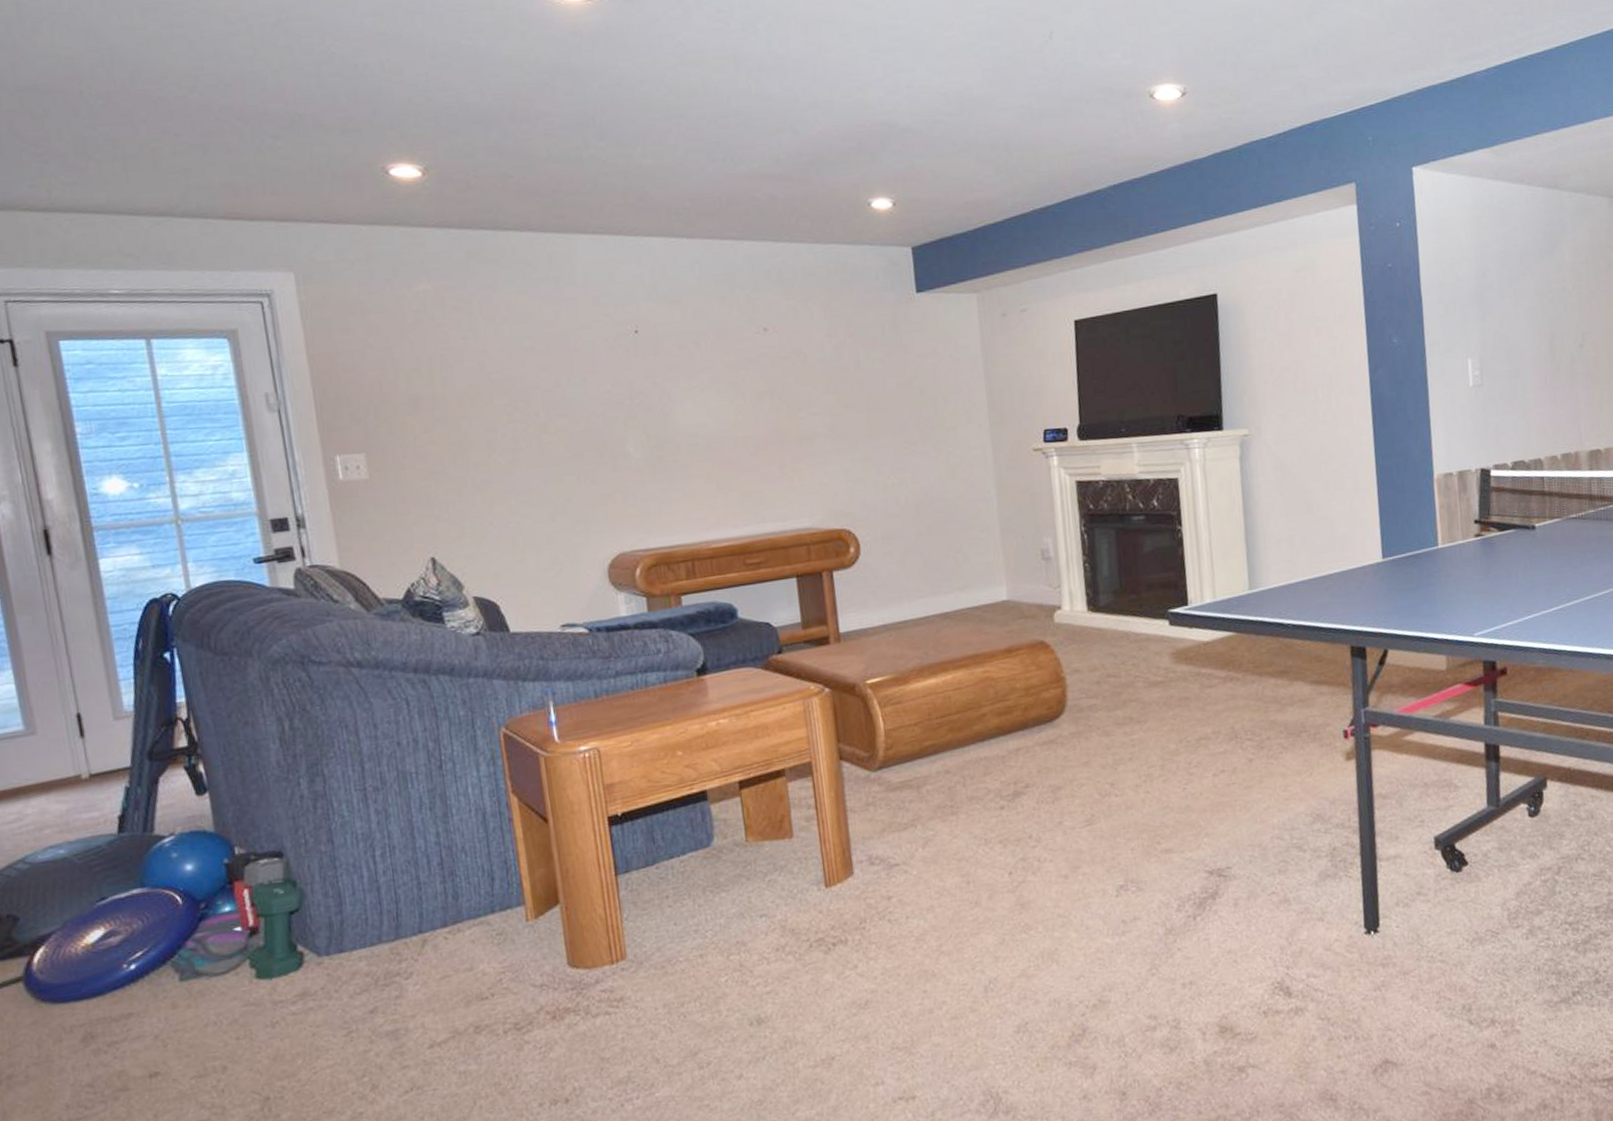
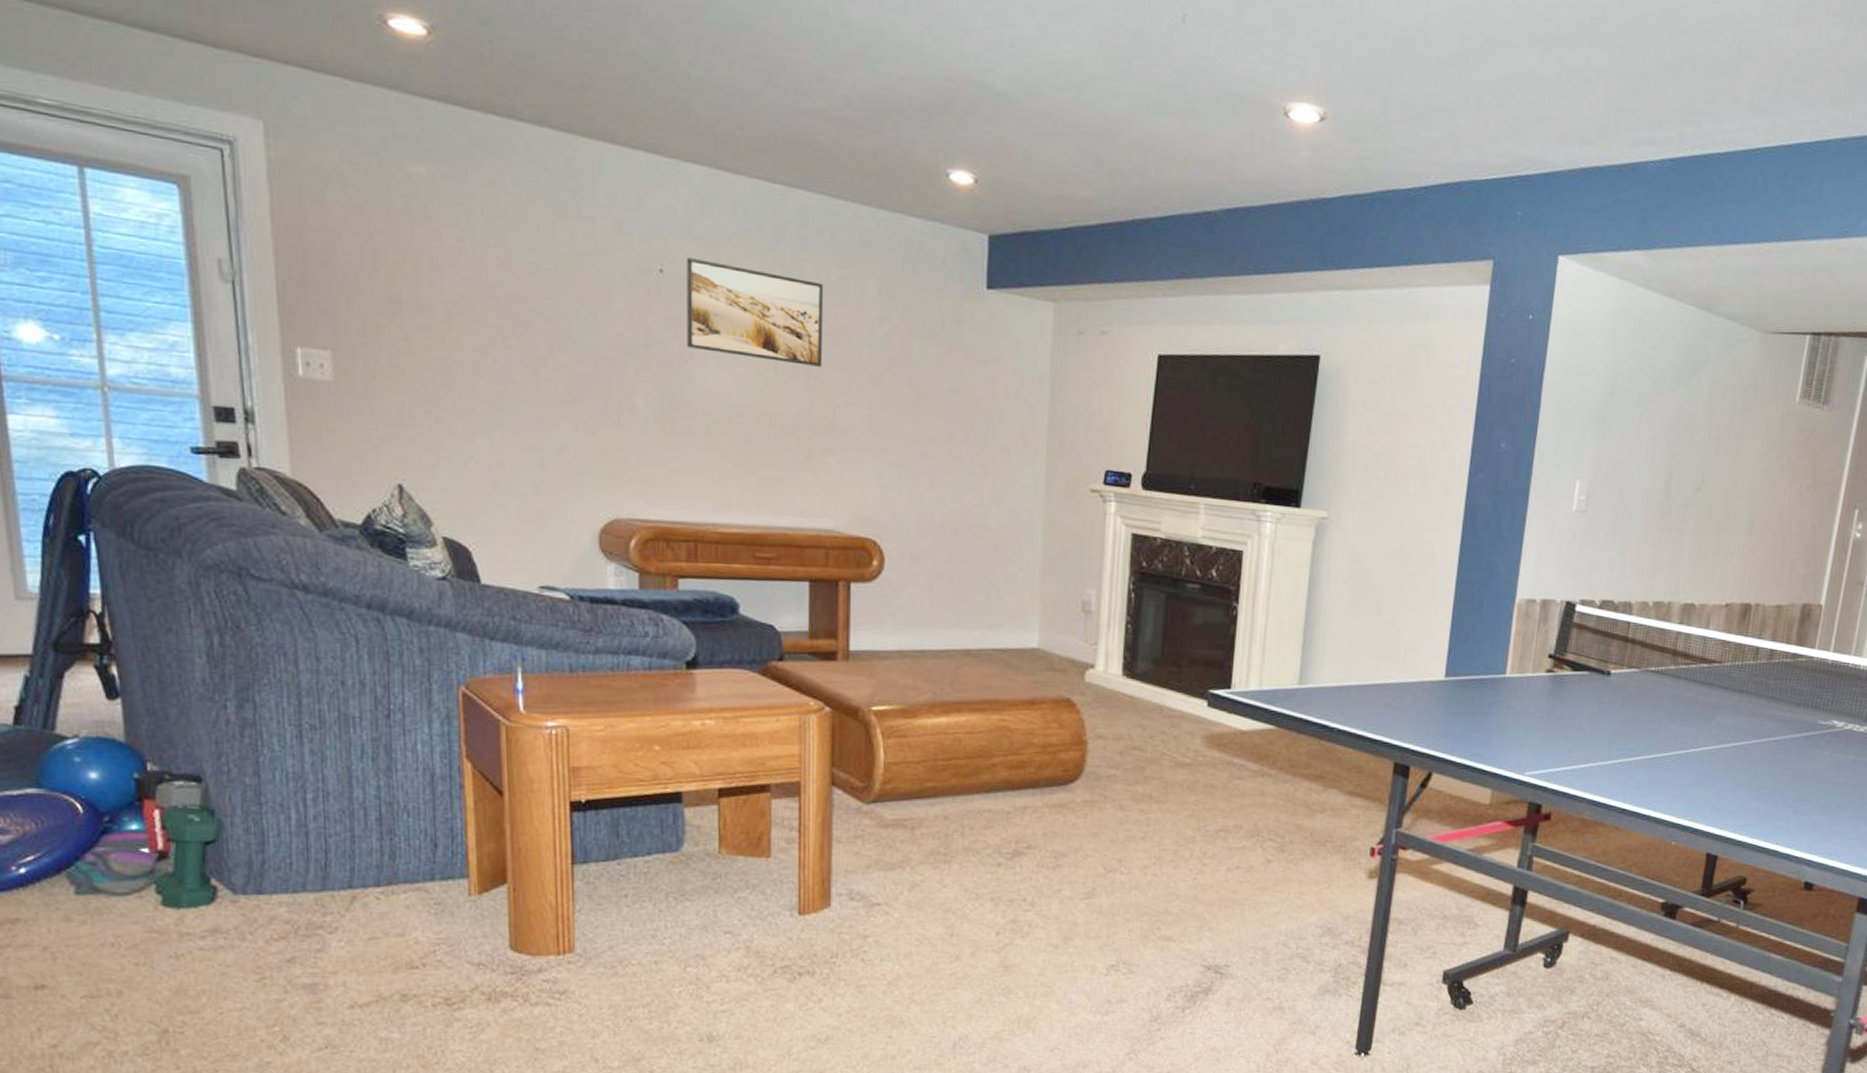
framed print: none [656,315,783,393] -> present [686,257,824,367]

